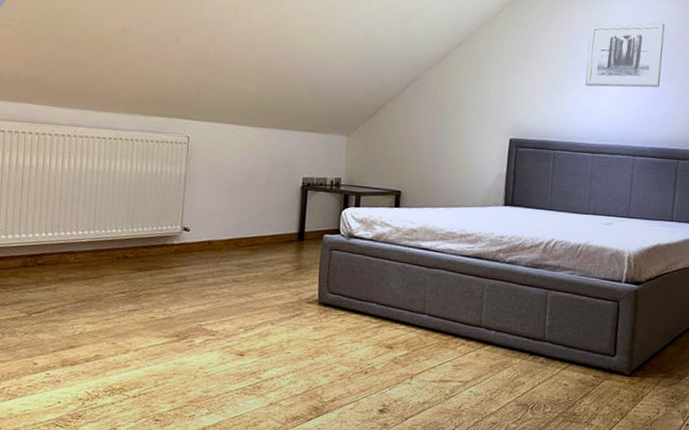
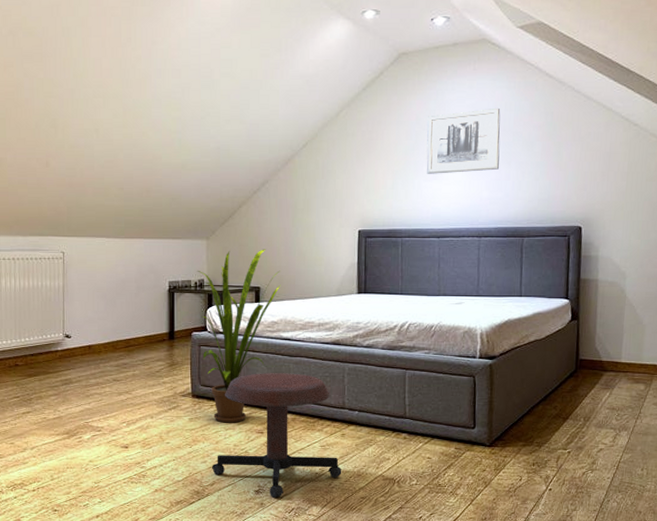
house plant: none [333,150,424,336] -> present [197,249,281,423]
stool: none [333,283,474,419] -> present [211,373,342,498]

